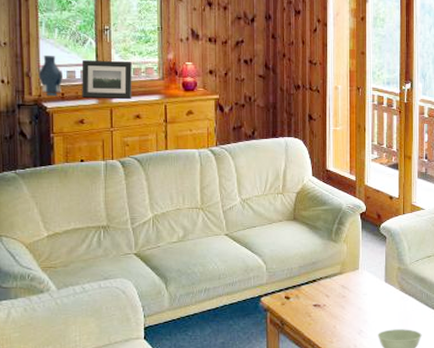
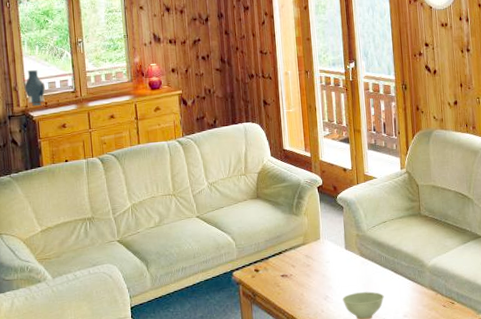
picture frame: present [81,60,132,100] -> none [60,68,106,105]

